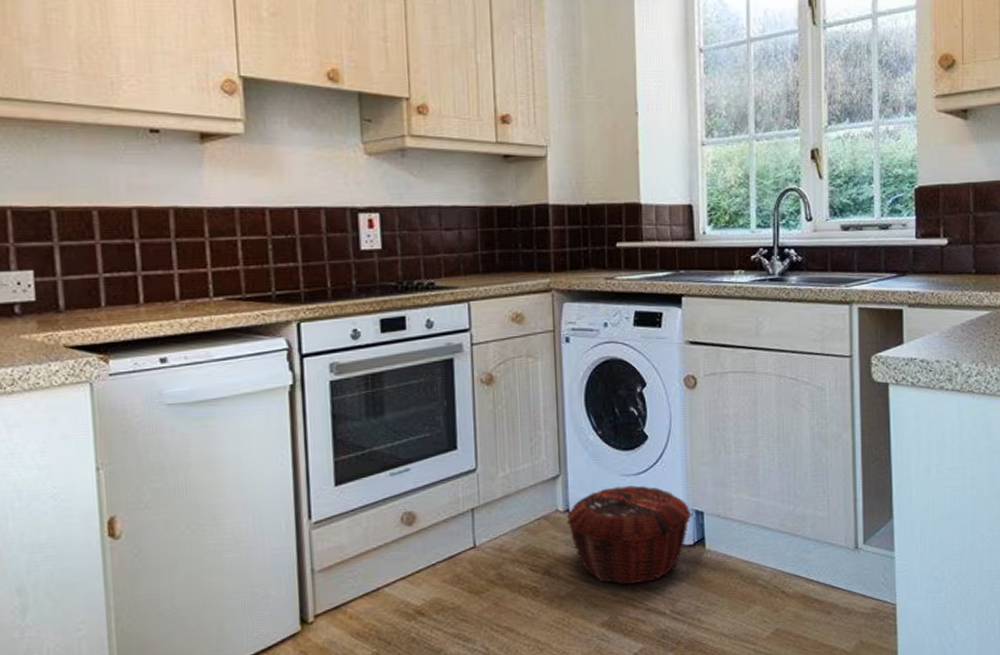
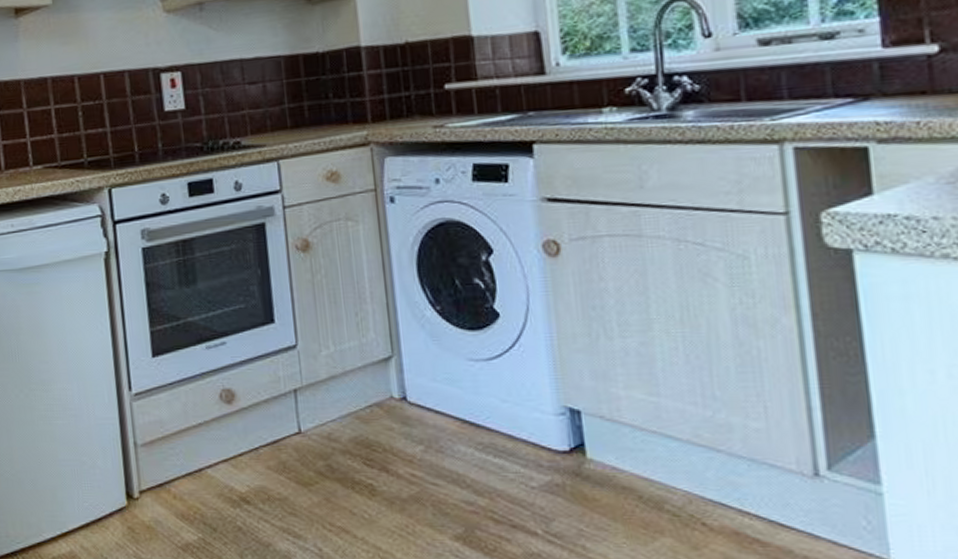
woven basket: present [566,485,692,585] -> none [403,372,565,493]

